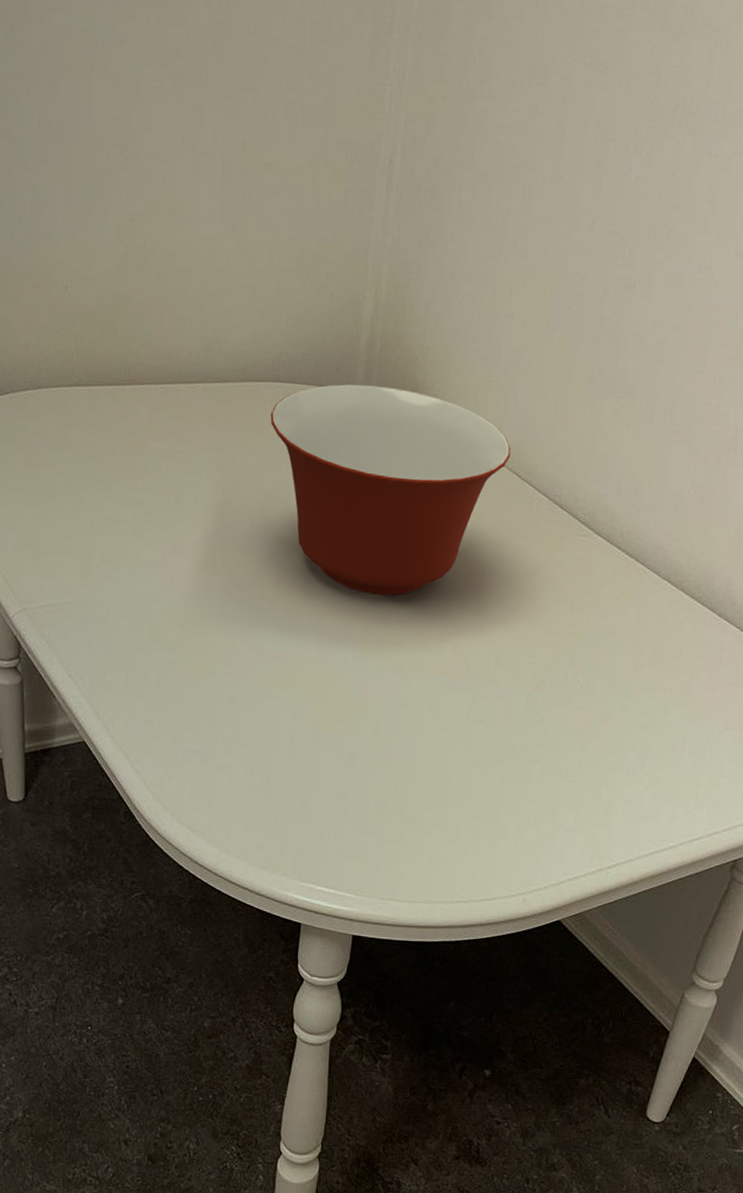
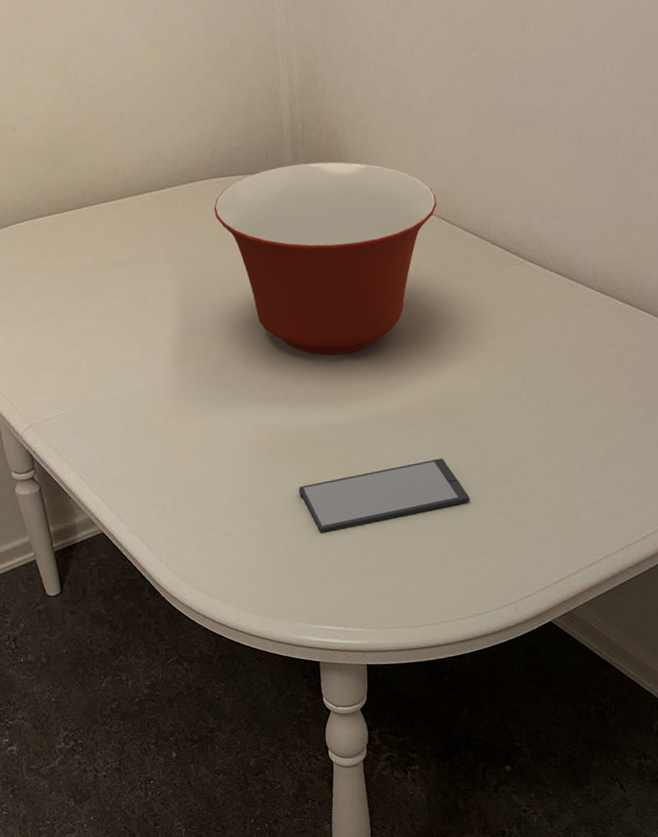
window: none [309,725,494,784] -> present [298,458,470,533]

